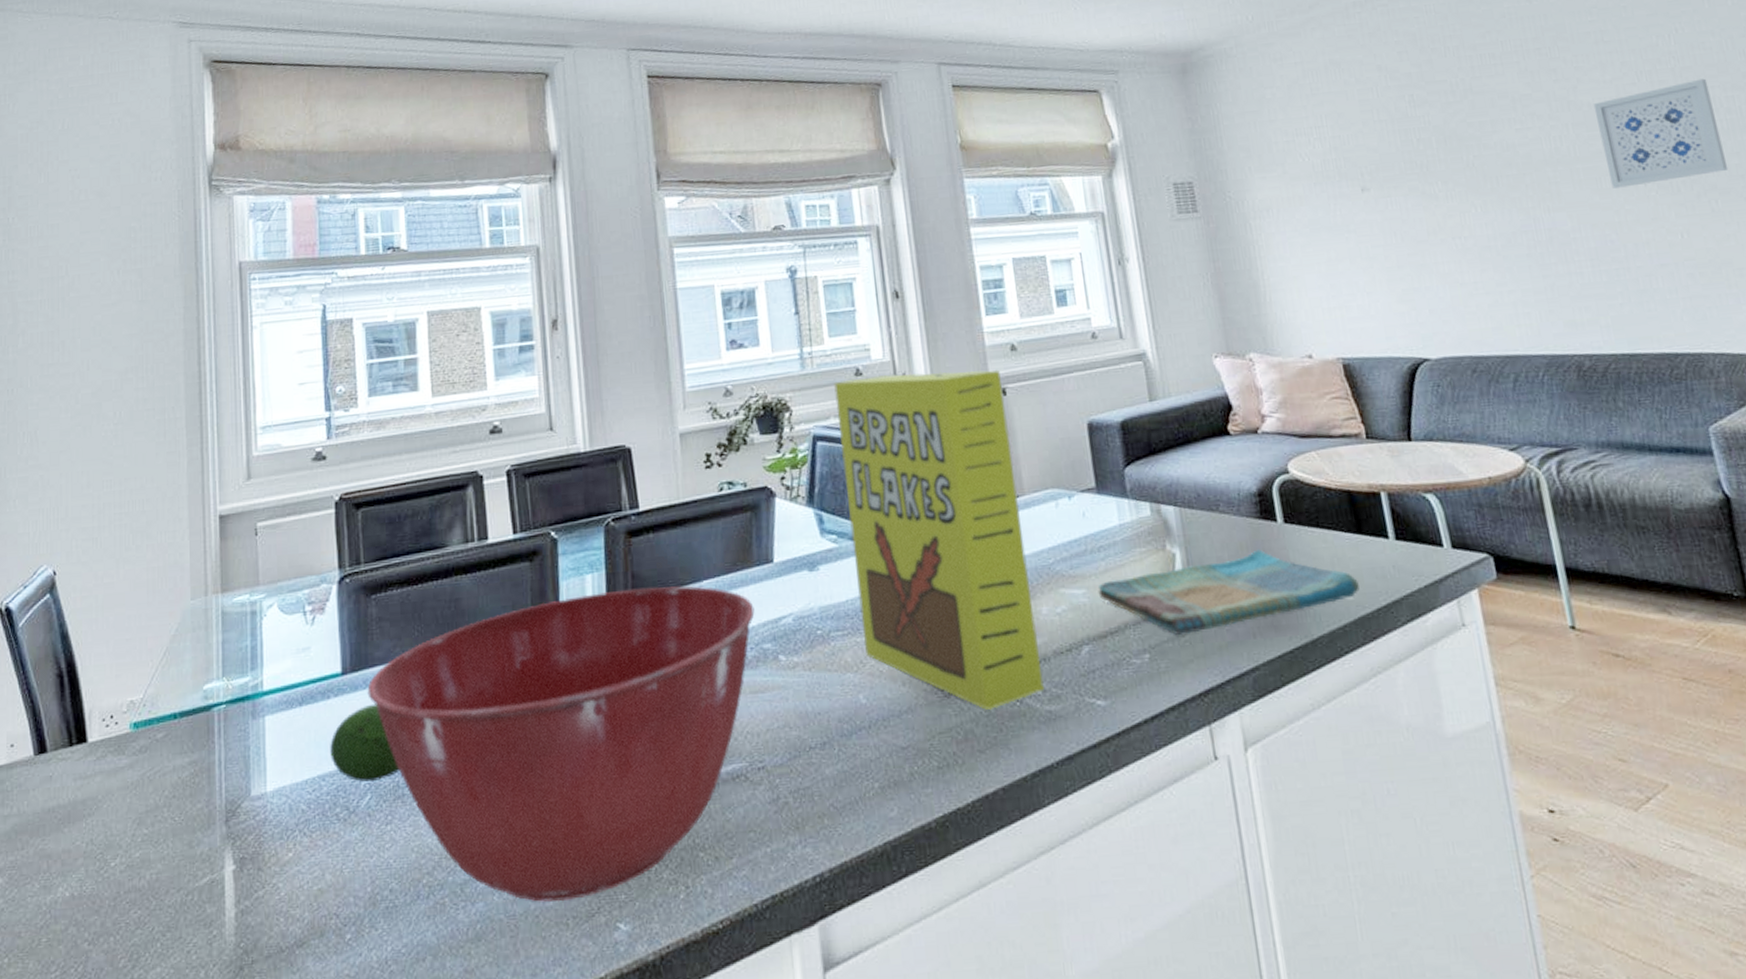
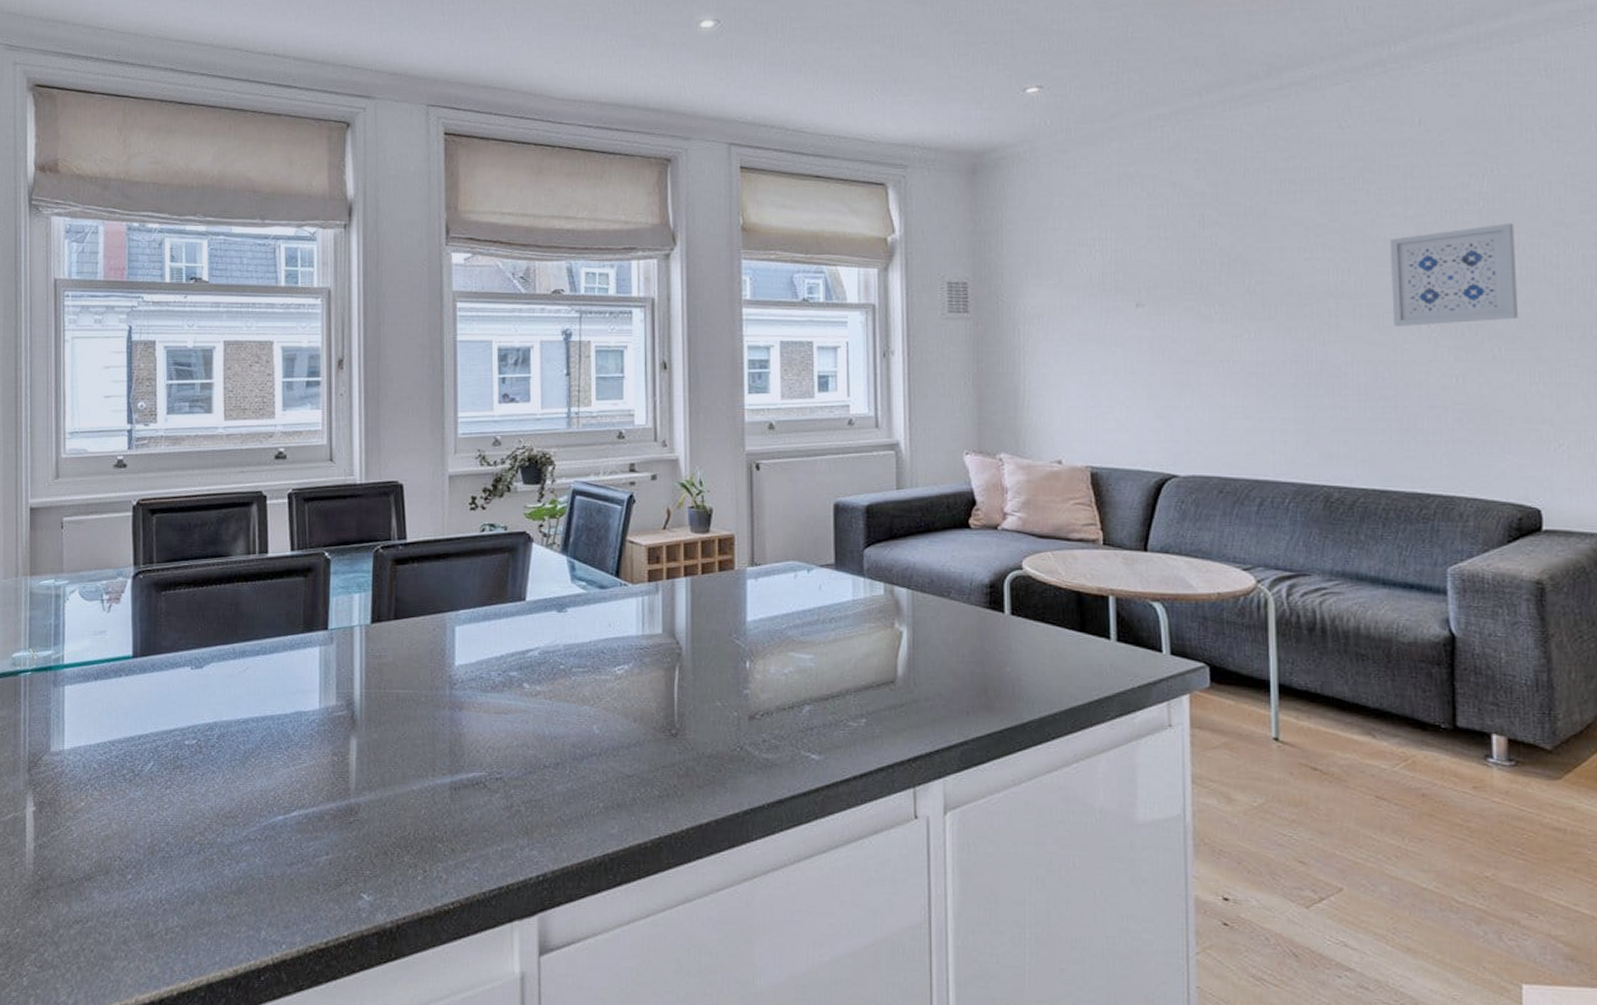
fruit: present [330,703,400,782] -> none [120,685,180,751]
mixing bowl: present [367,586,755,902] -> none [154,610,505,870]
cereal box: present [834,369,1044,710] -> none [597,441,764,751]
dish towel: present [1098,549,1360,635] -> none [825,636,1075,705]

